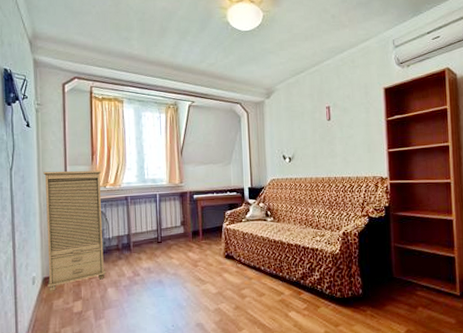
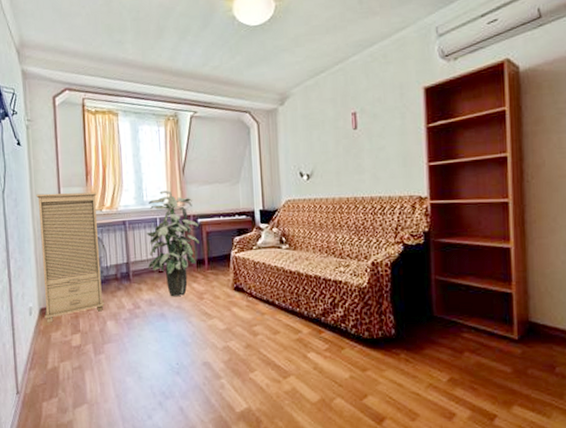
indoor plant: none [146,169,195,265] -> present [146,190,199,297]

